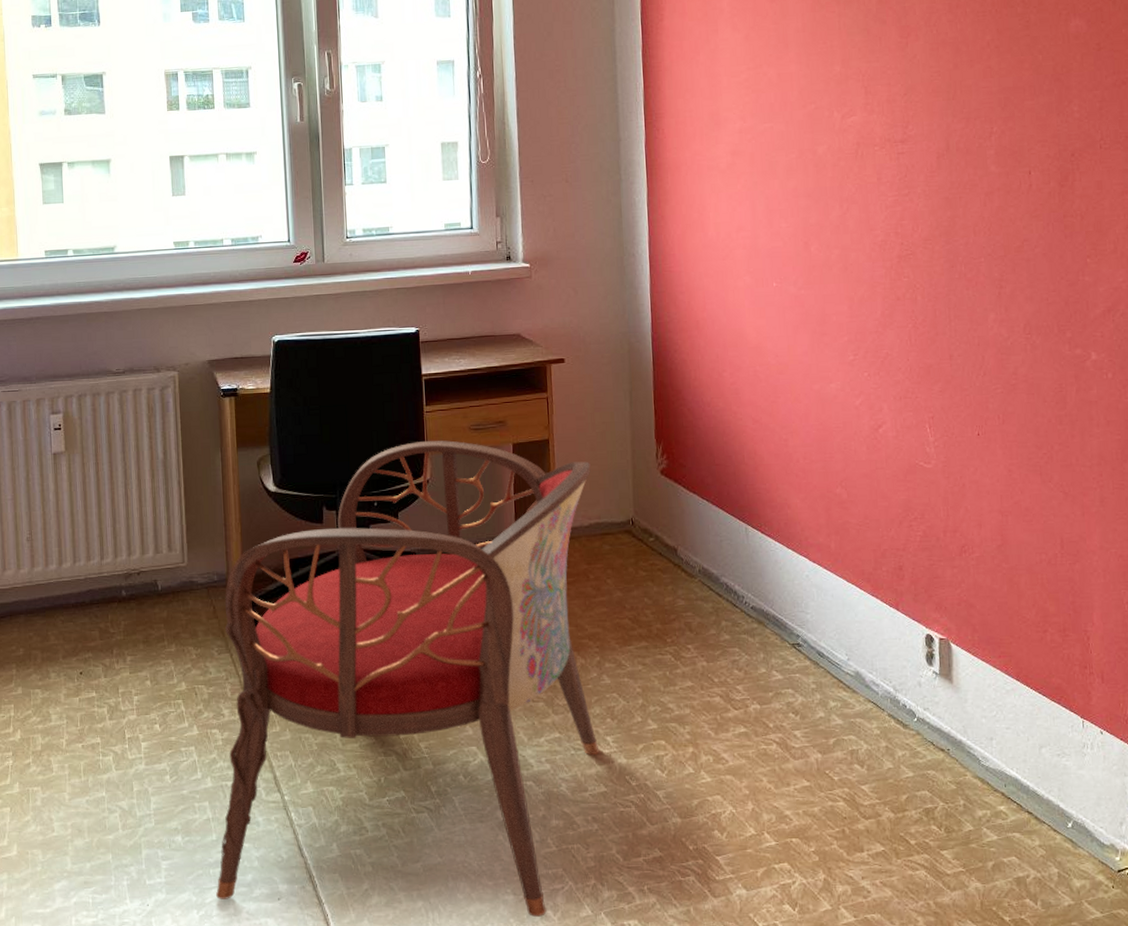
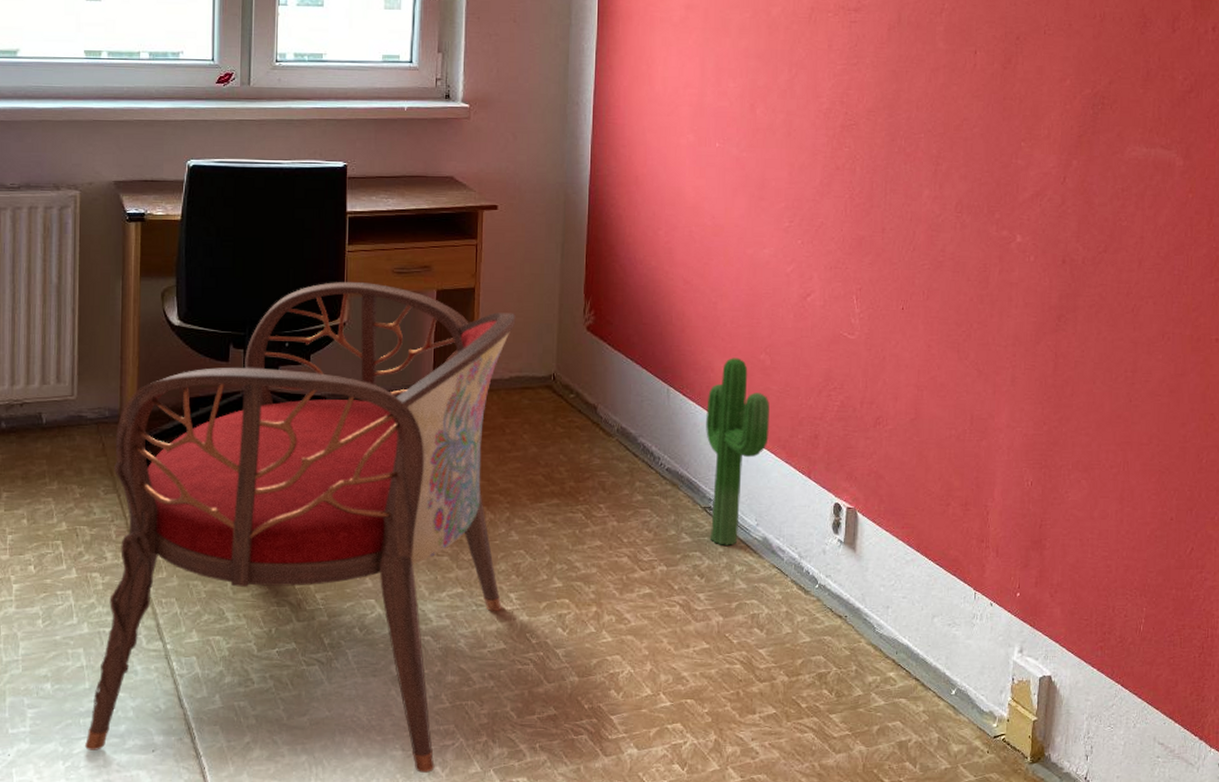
decorative plant: none [786,493,852,682] -> present [706,357,770,546]

